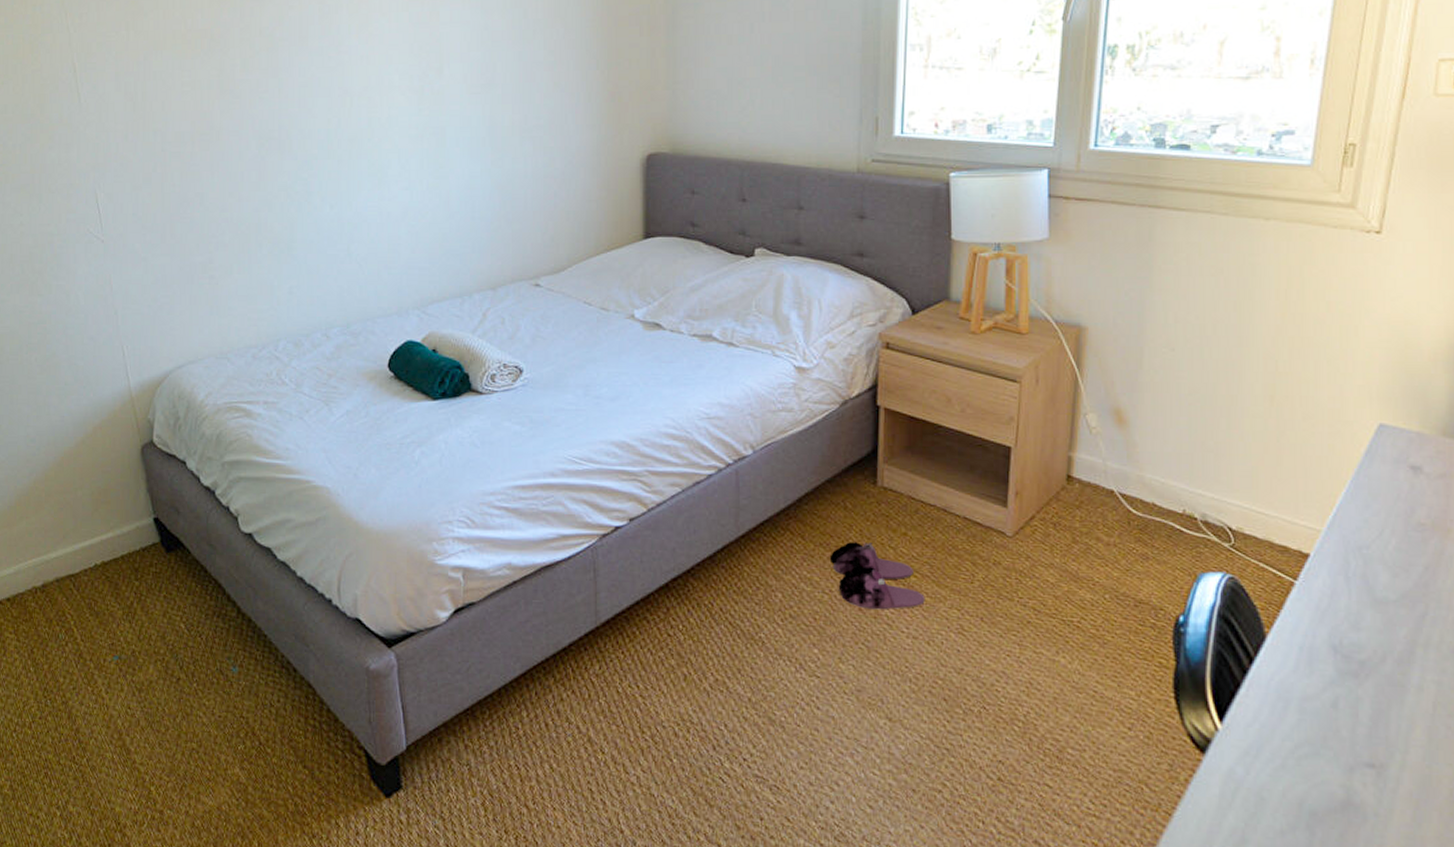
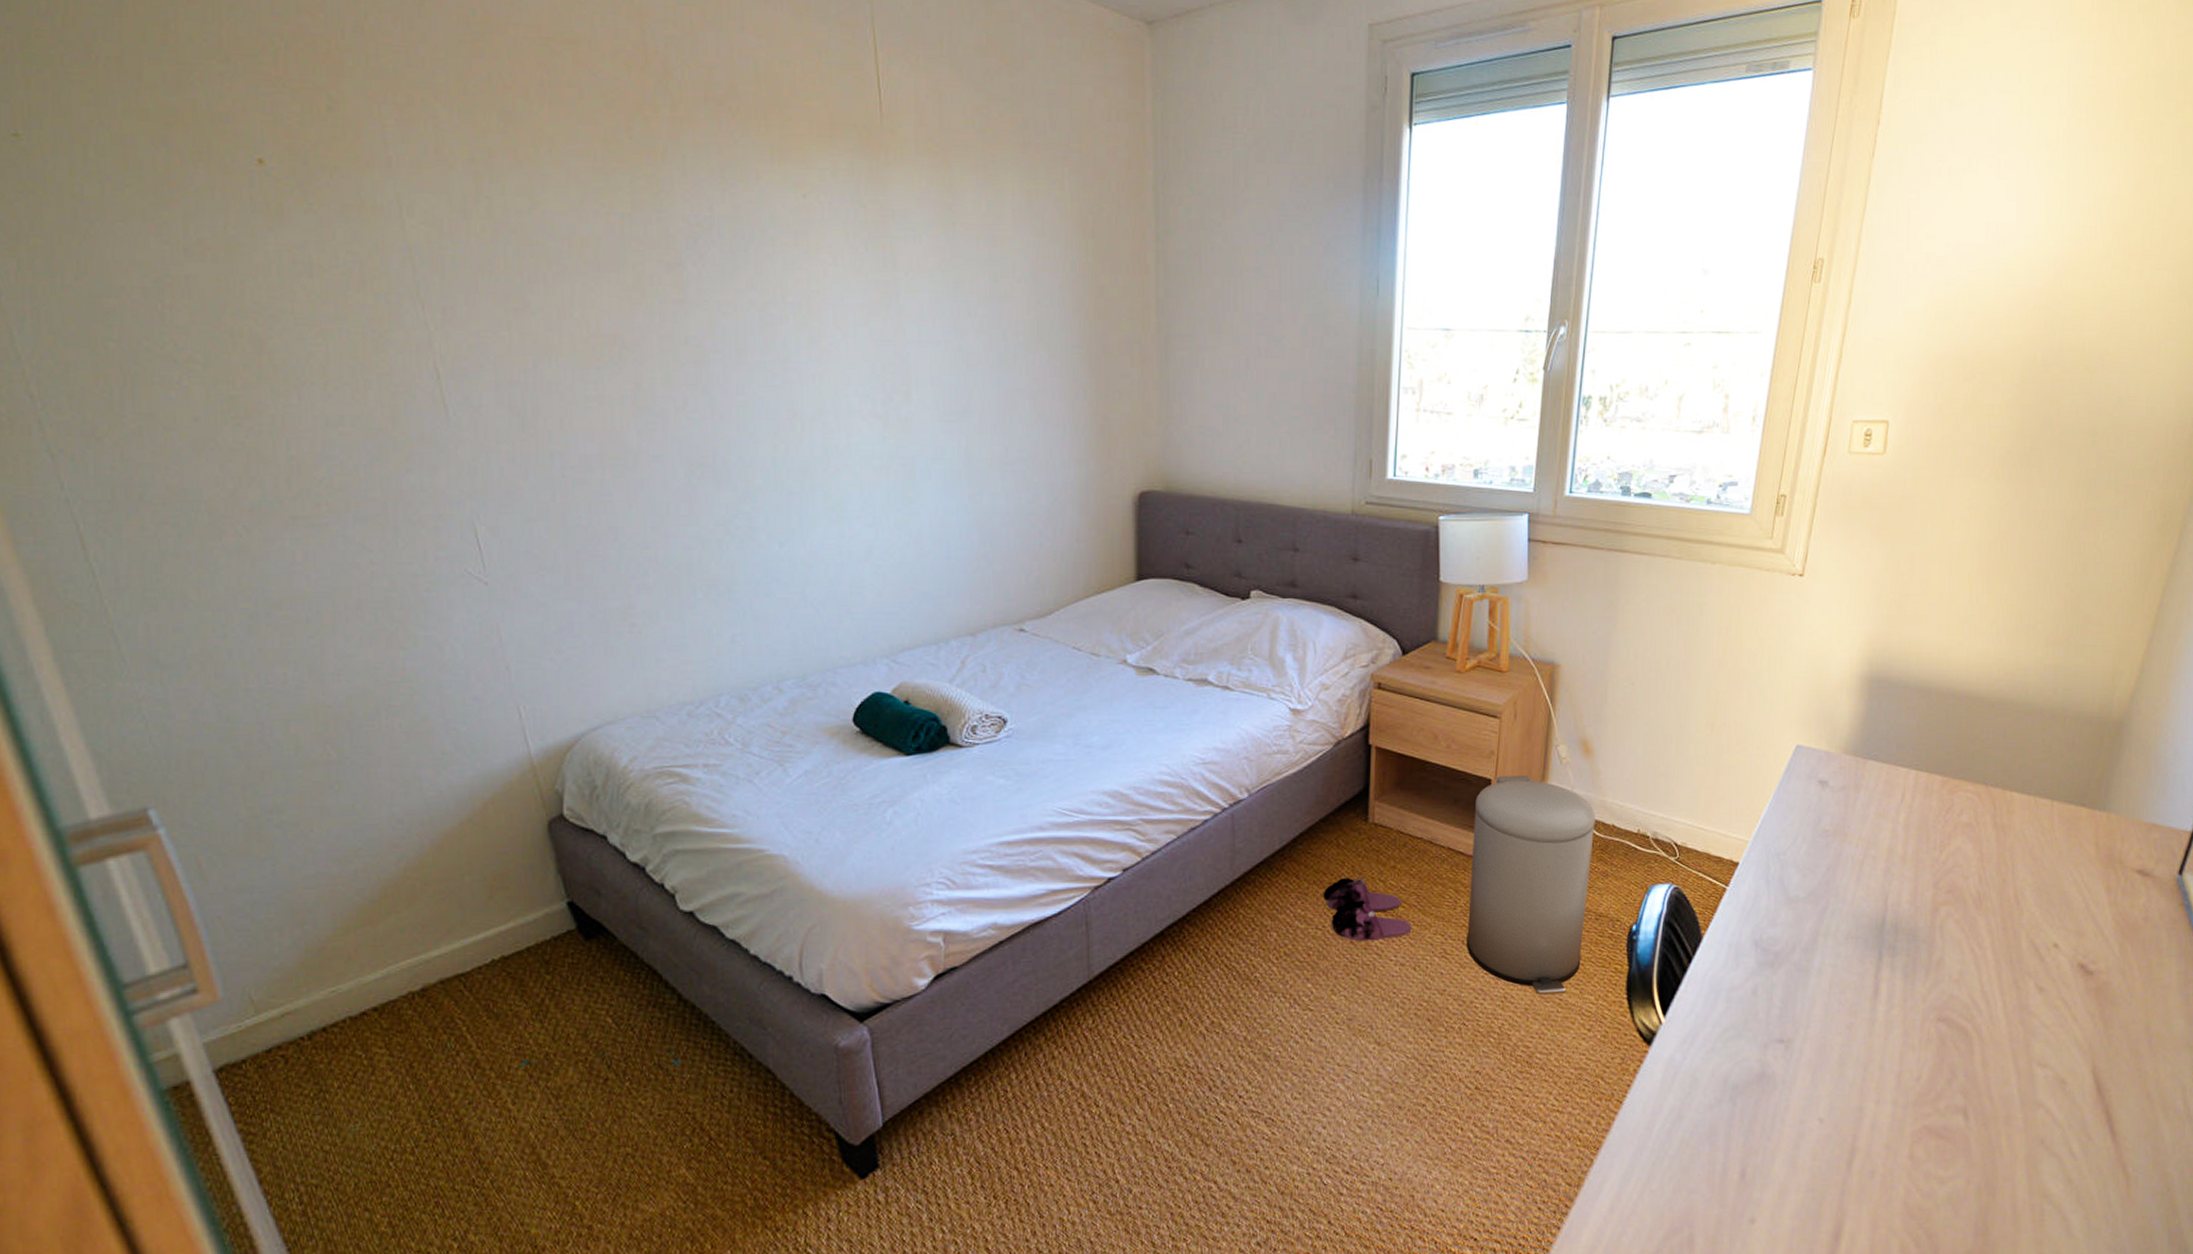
pedal bin: none [986,444,1132,686] -> present [1467,776,1595,995]

